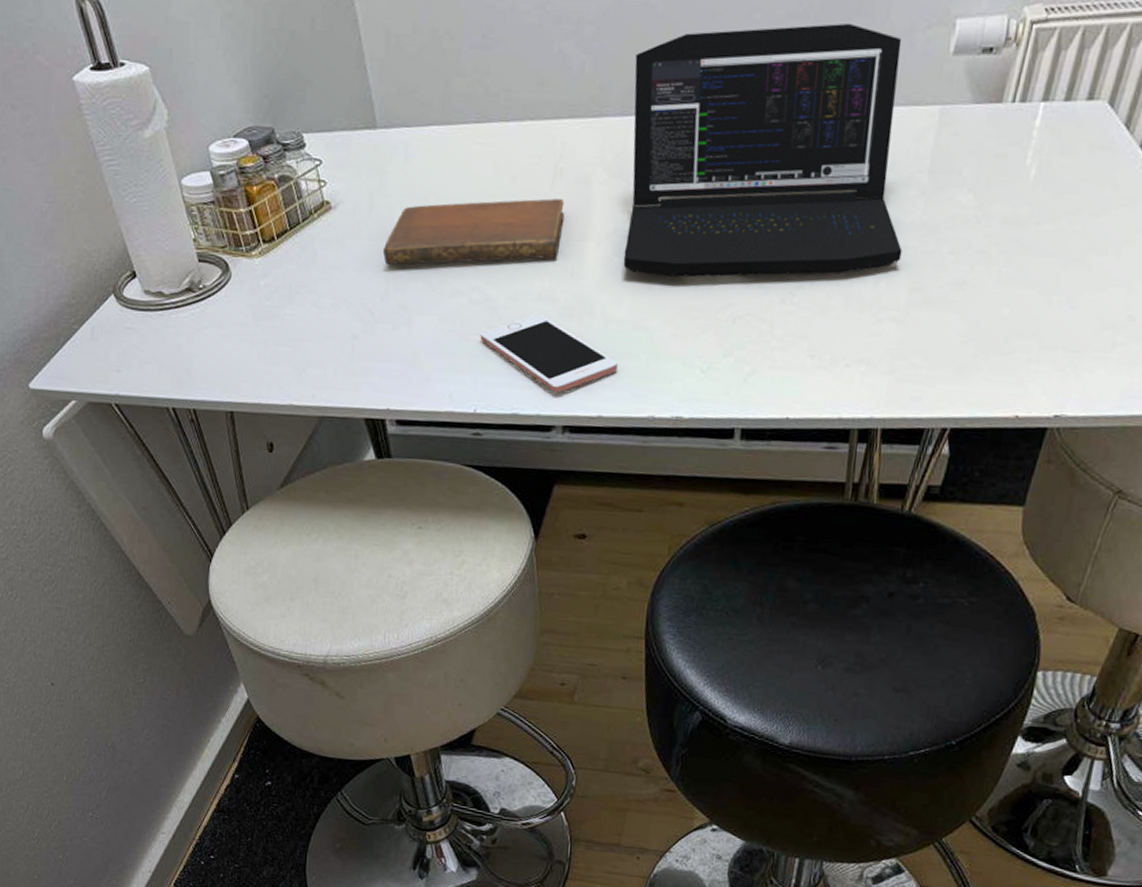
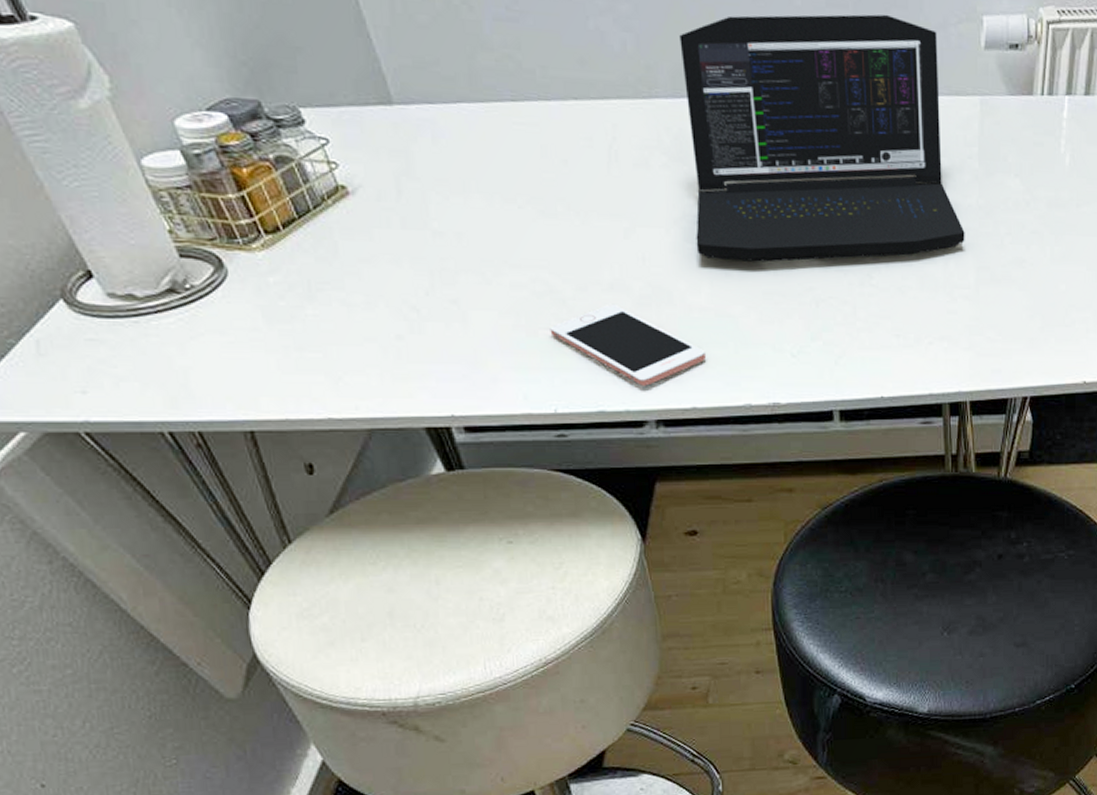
notebook: present [382,198,565,265] -> none [420,182,627,256]

